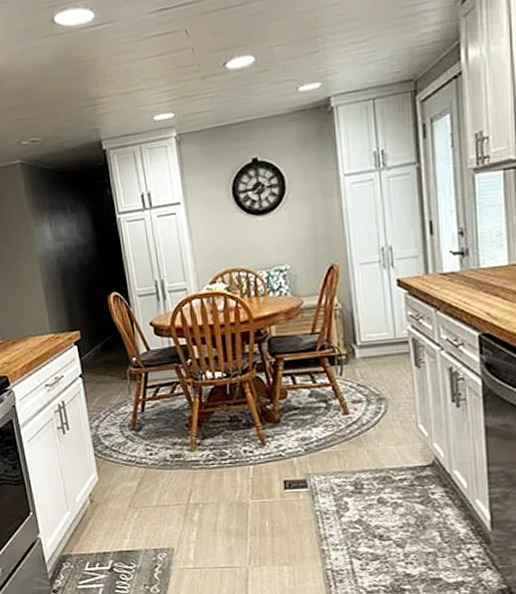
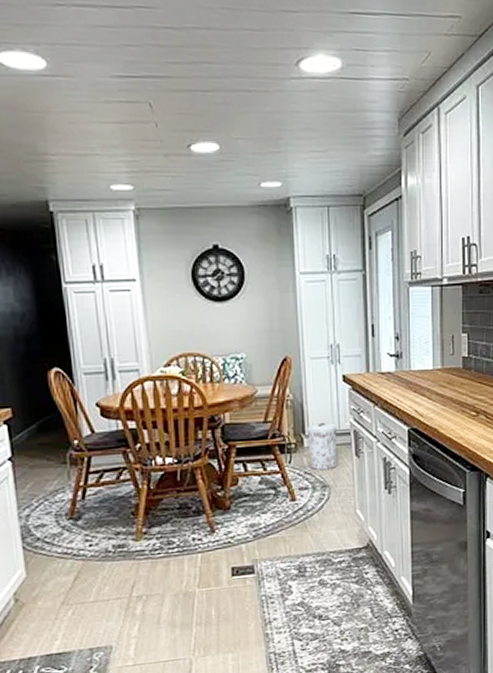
trash can: none [357,332,395,383] -> present [306,423,338,471]

